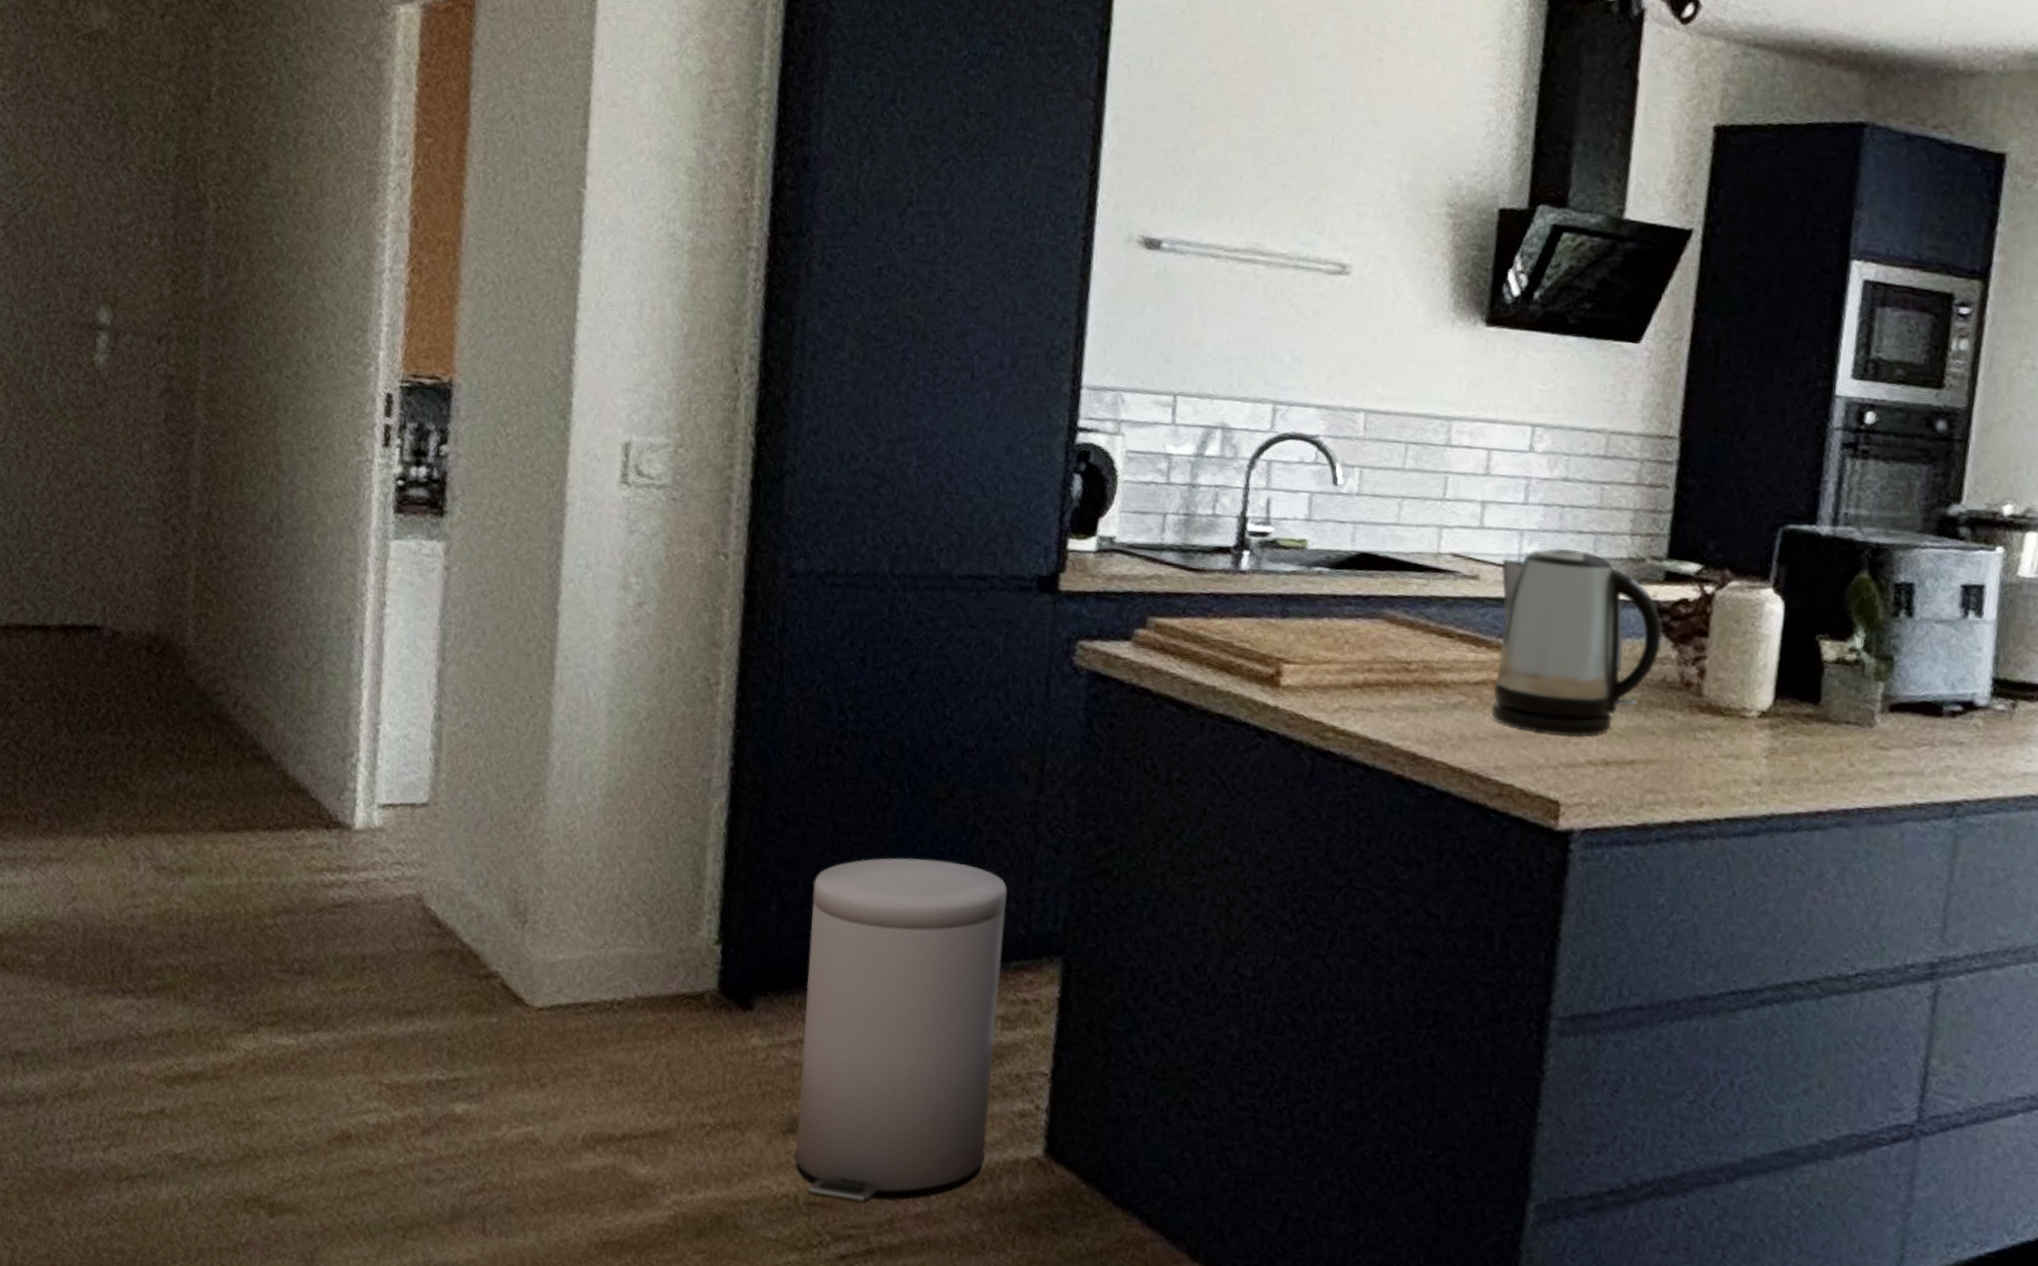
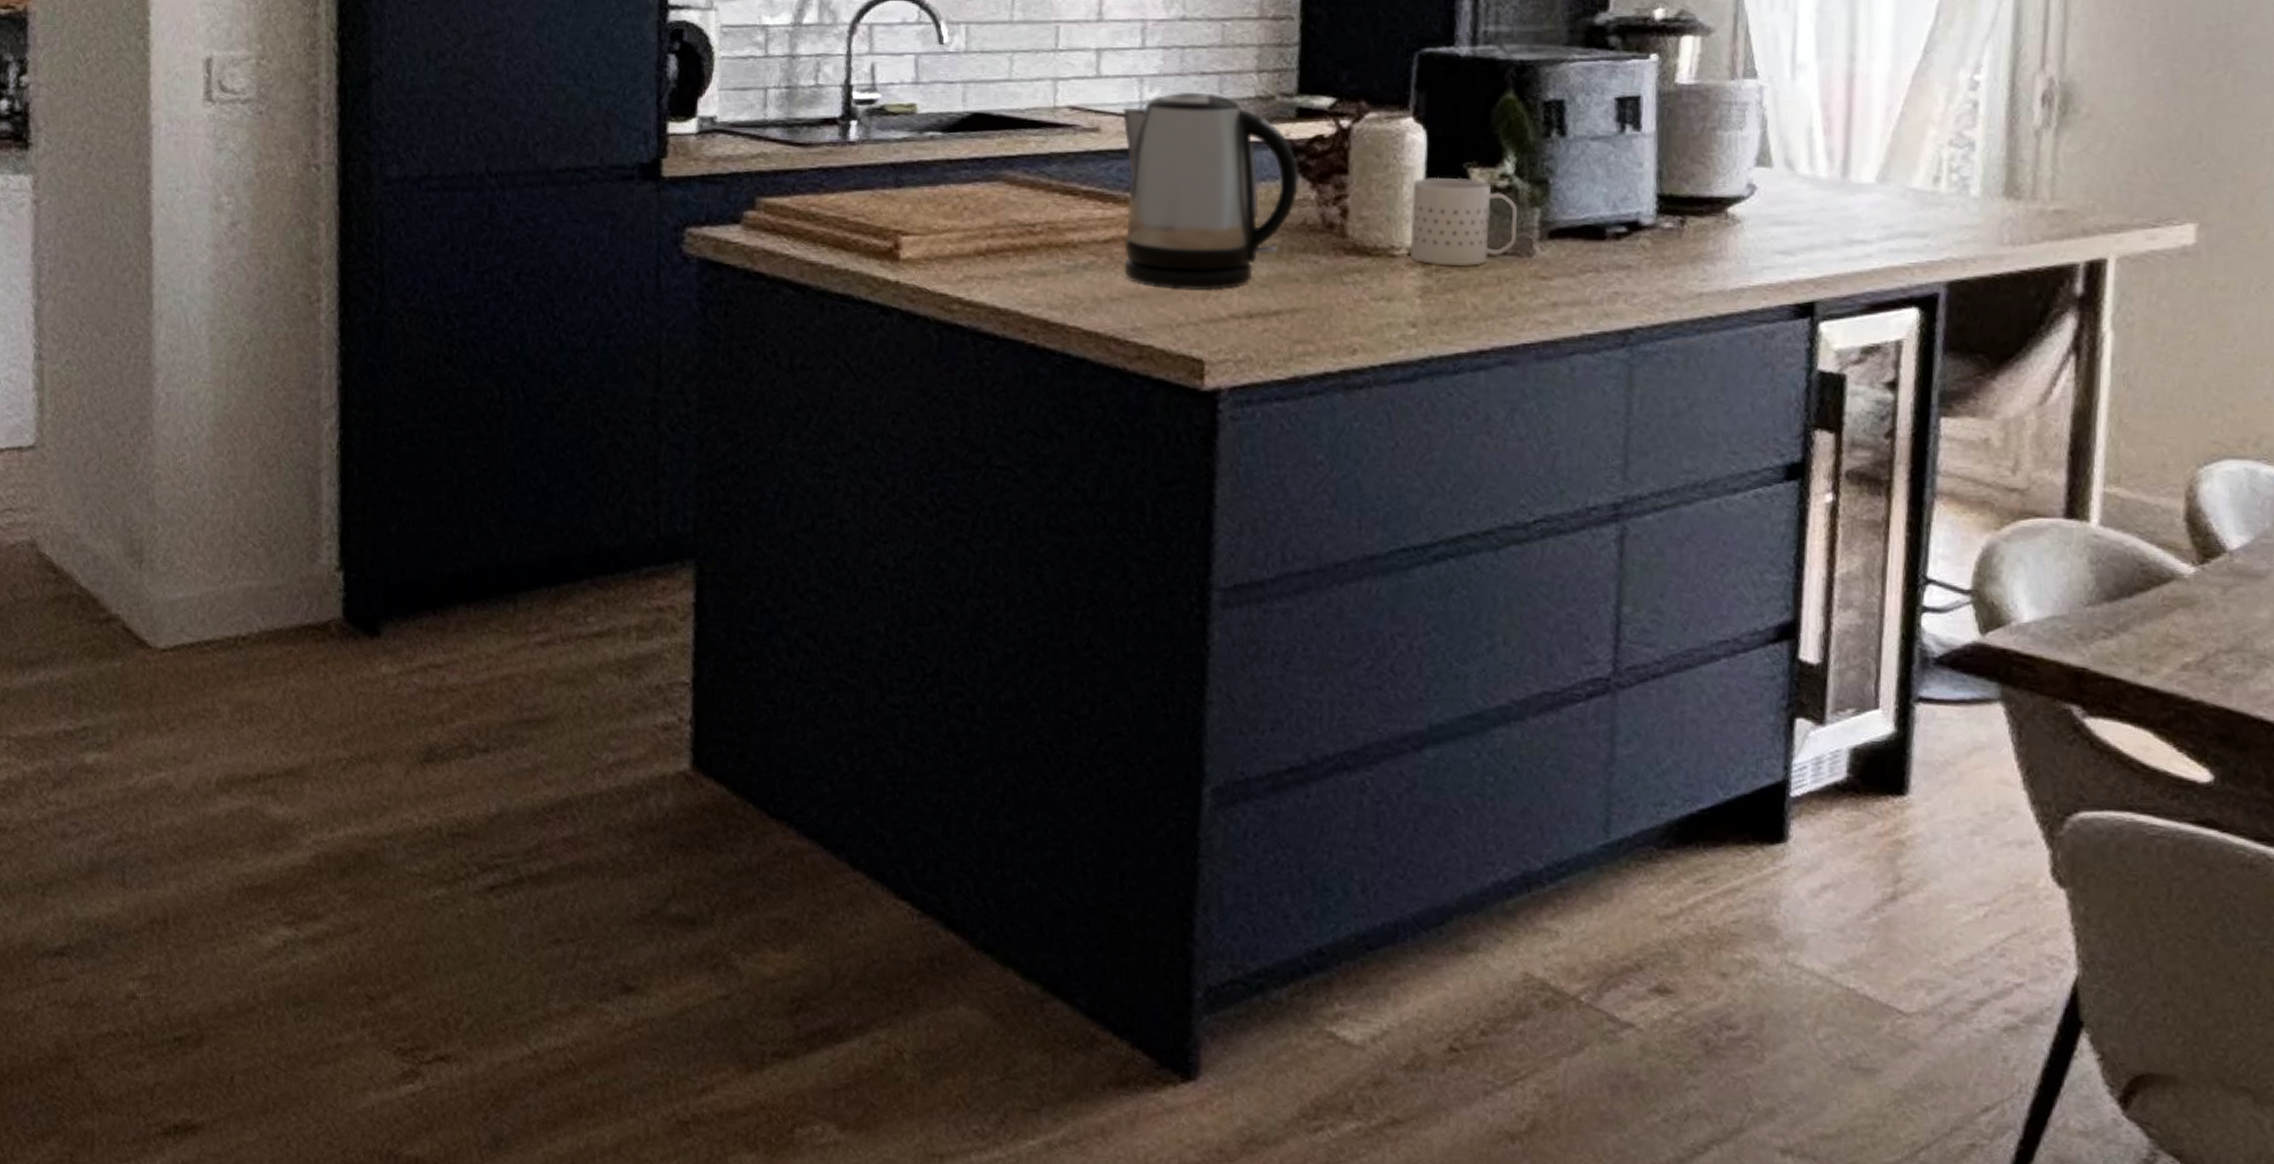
pedal bin: present [794,857,1008,1204] -> none [432,467,633,832]
mug: none [1759,646,1864,733] -> present [1409,176,1518,266]

